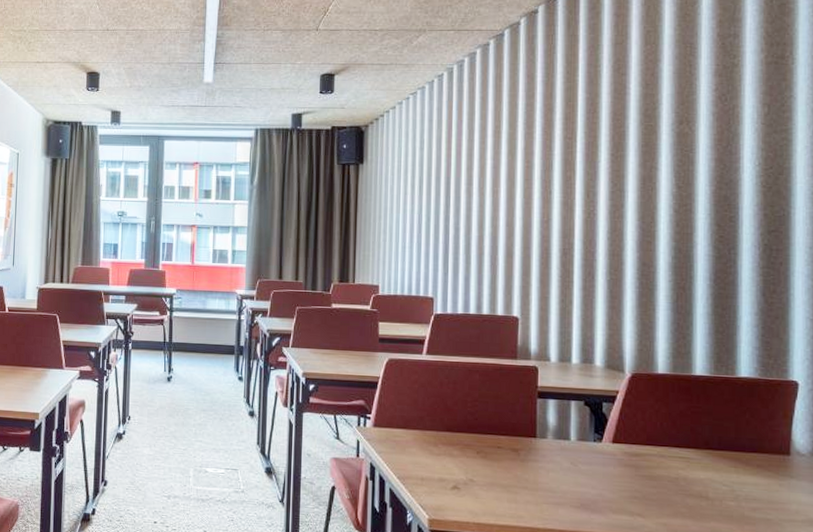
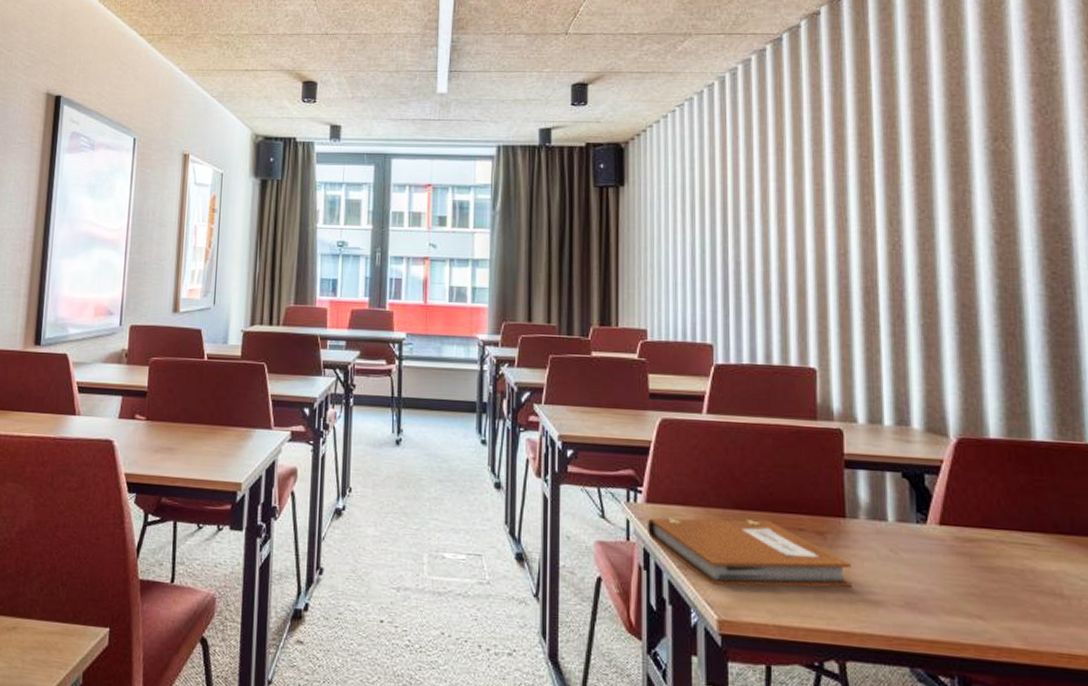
notebook: none [374,439,539,493] -> present [648,518,852,588]

